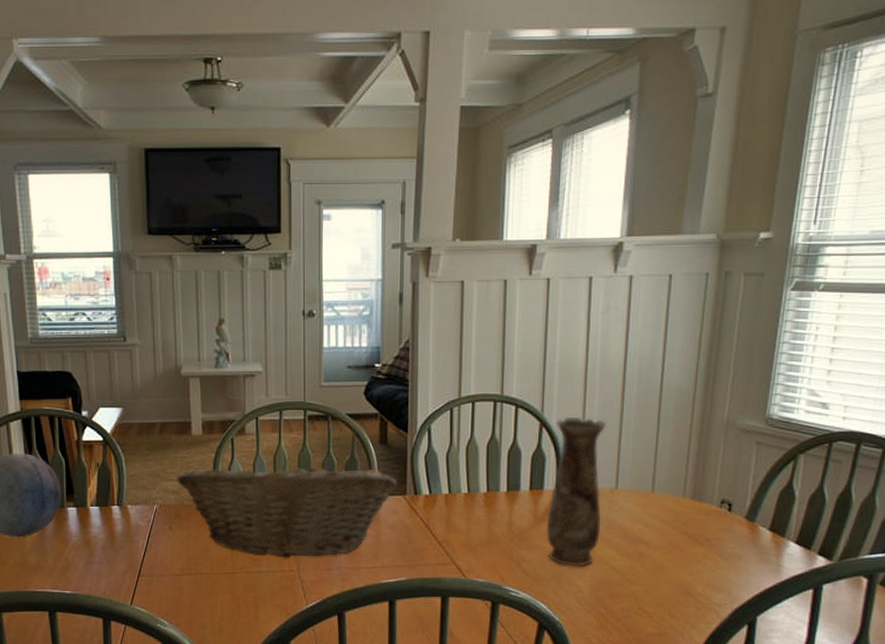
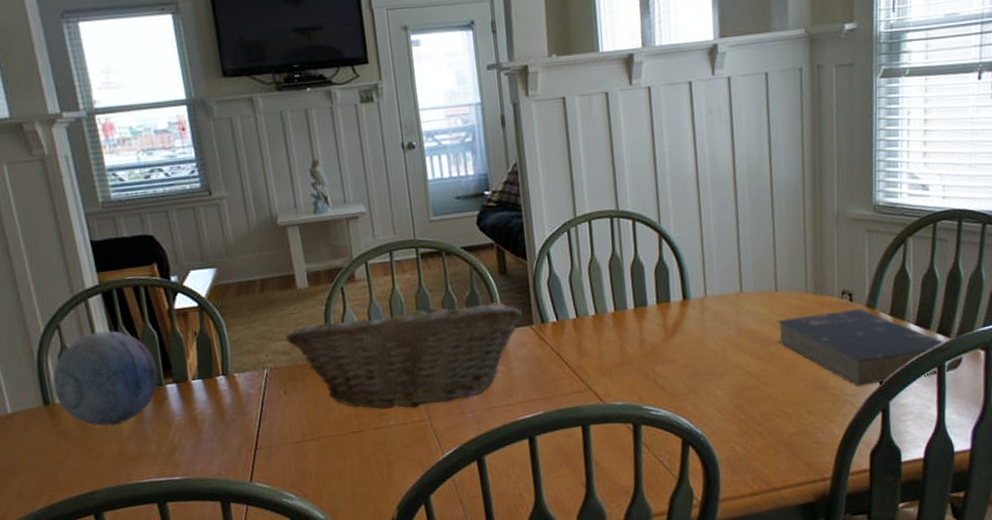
vase: present [546,416,607,567] -> none [674,224,732,377]
book: none [647,518,843,597] -> present [777,309,963,386]

